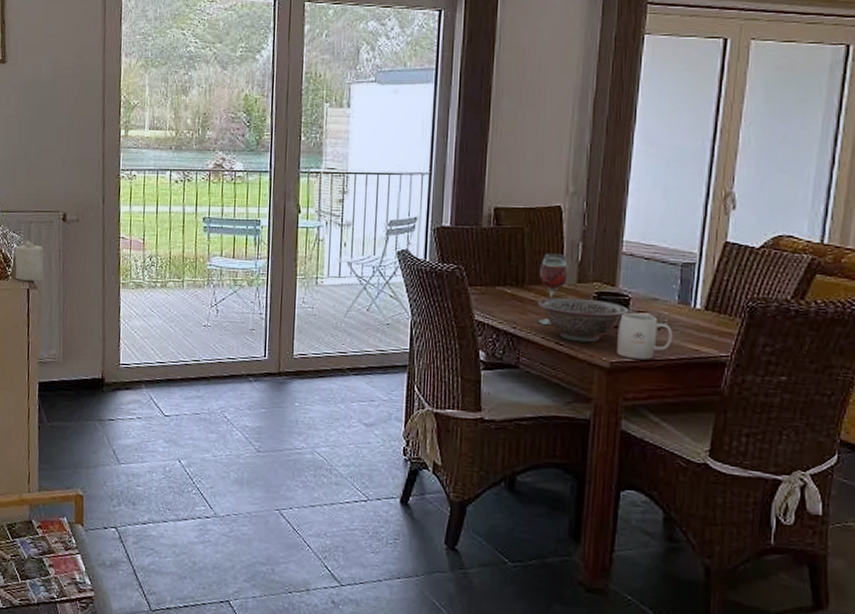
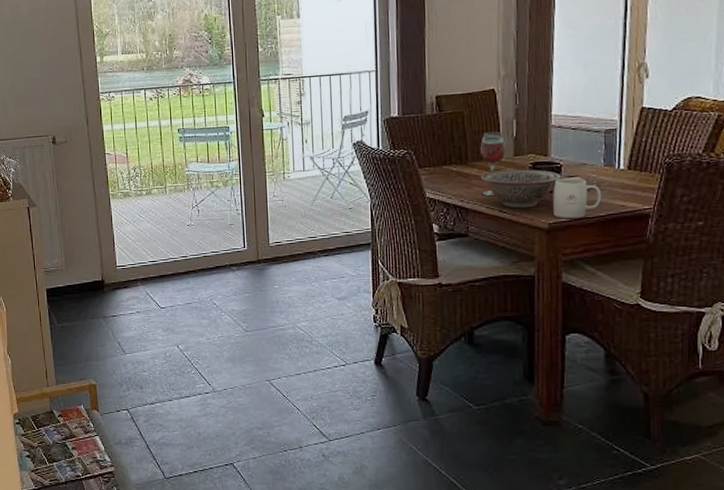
candle: present [15,240,44,281] -> none [13,164,41,200]

